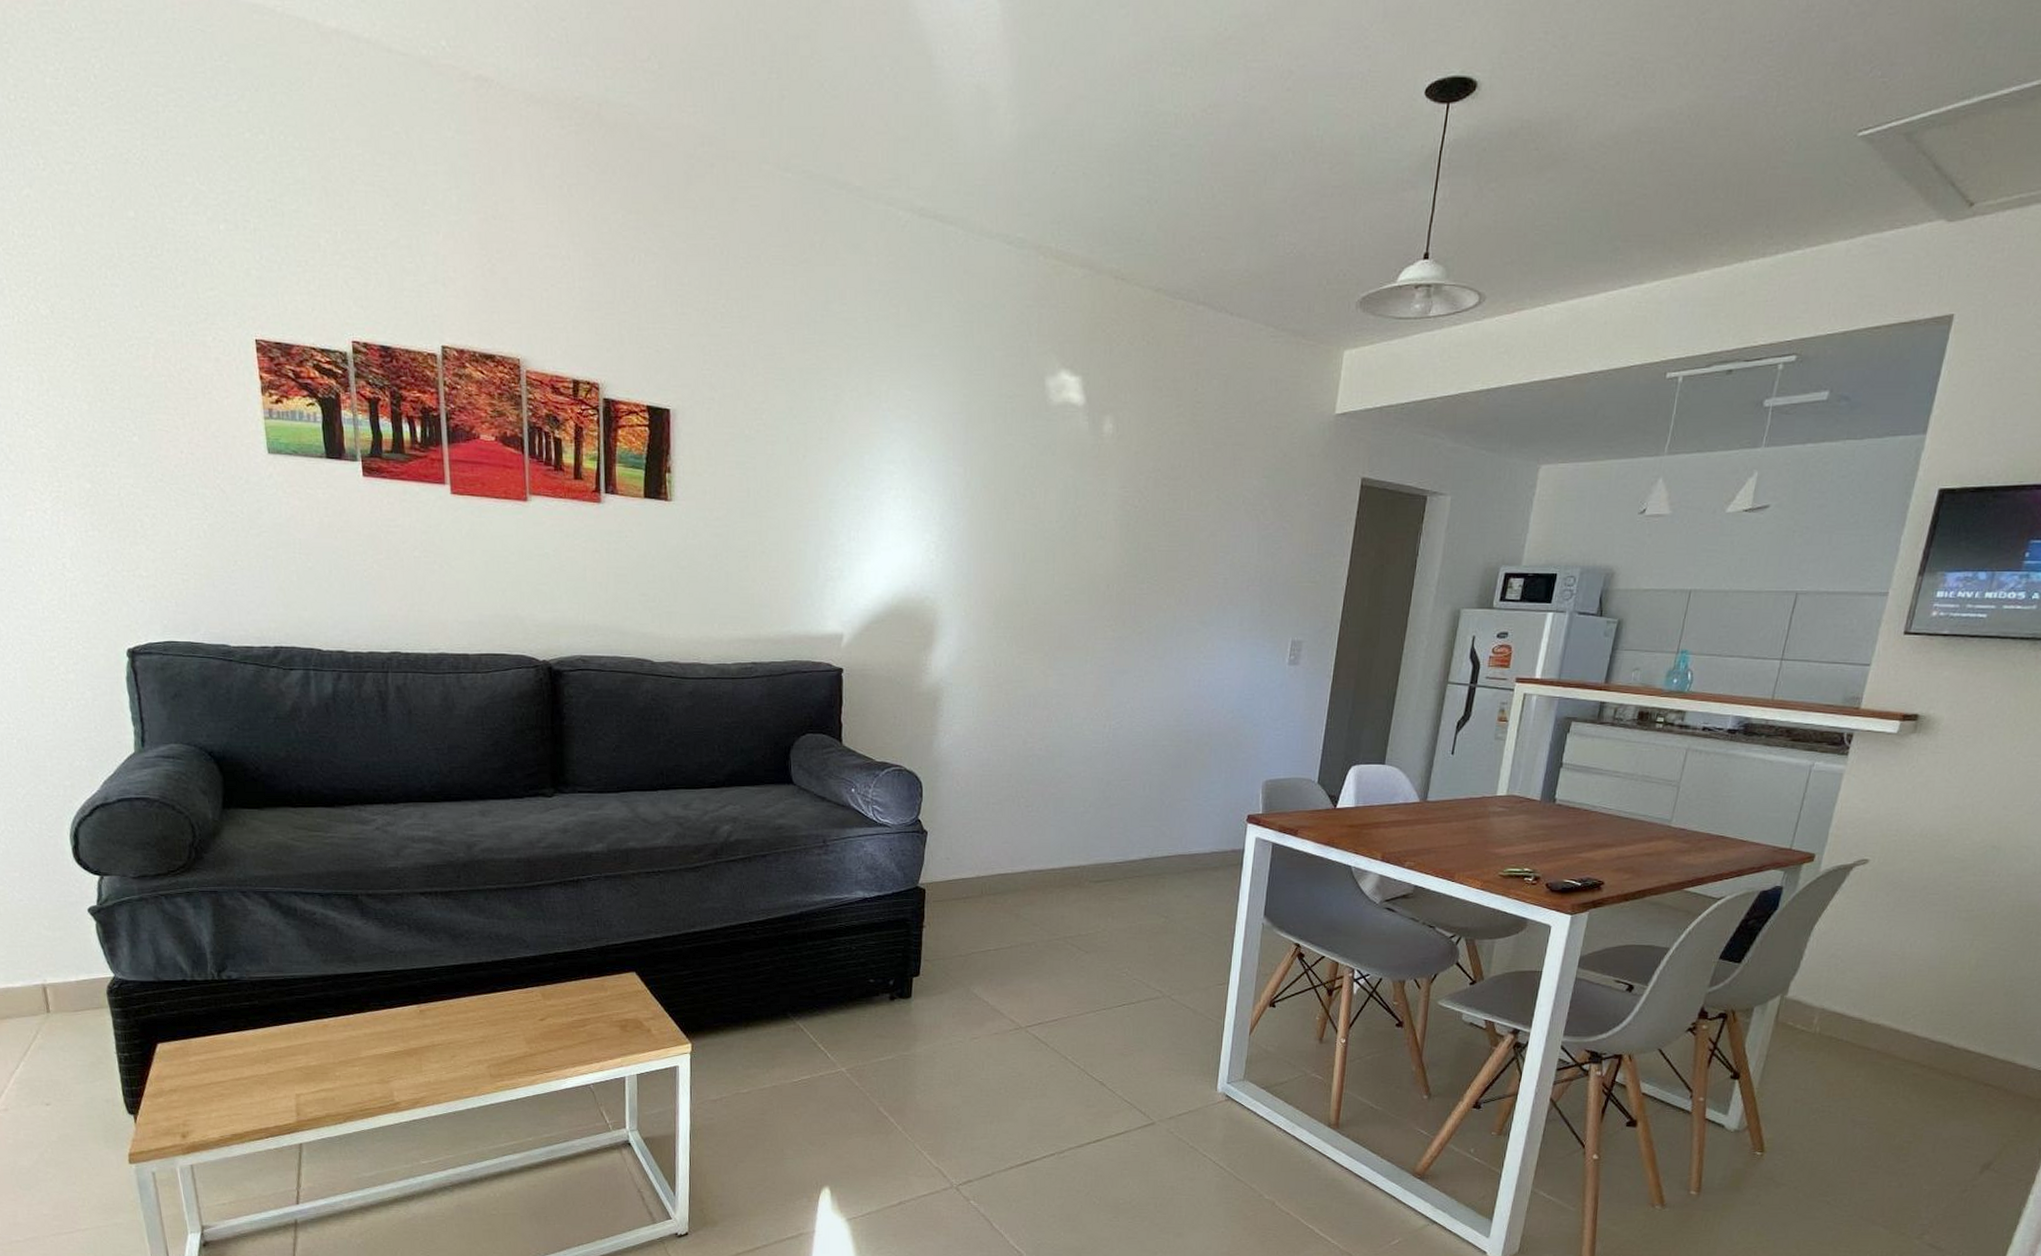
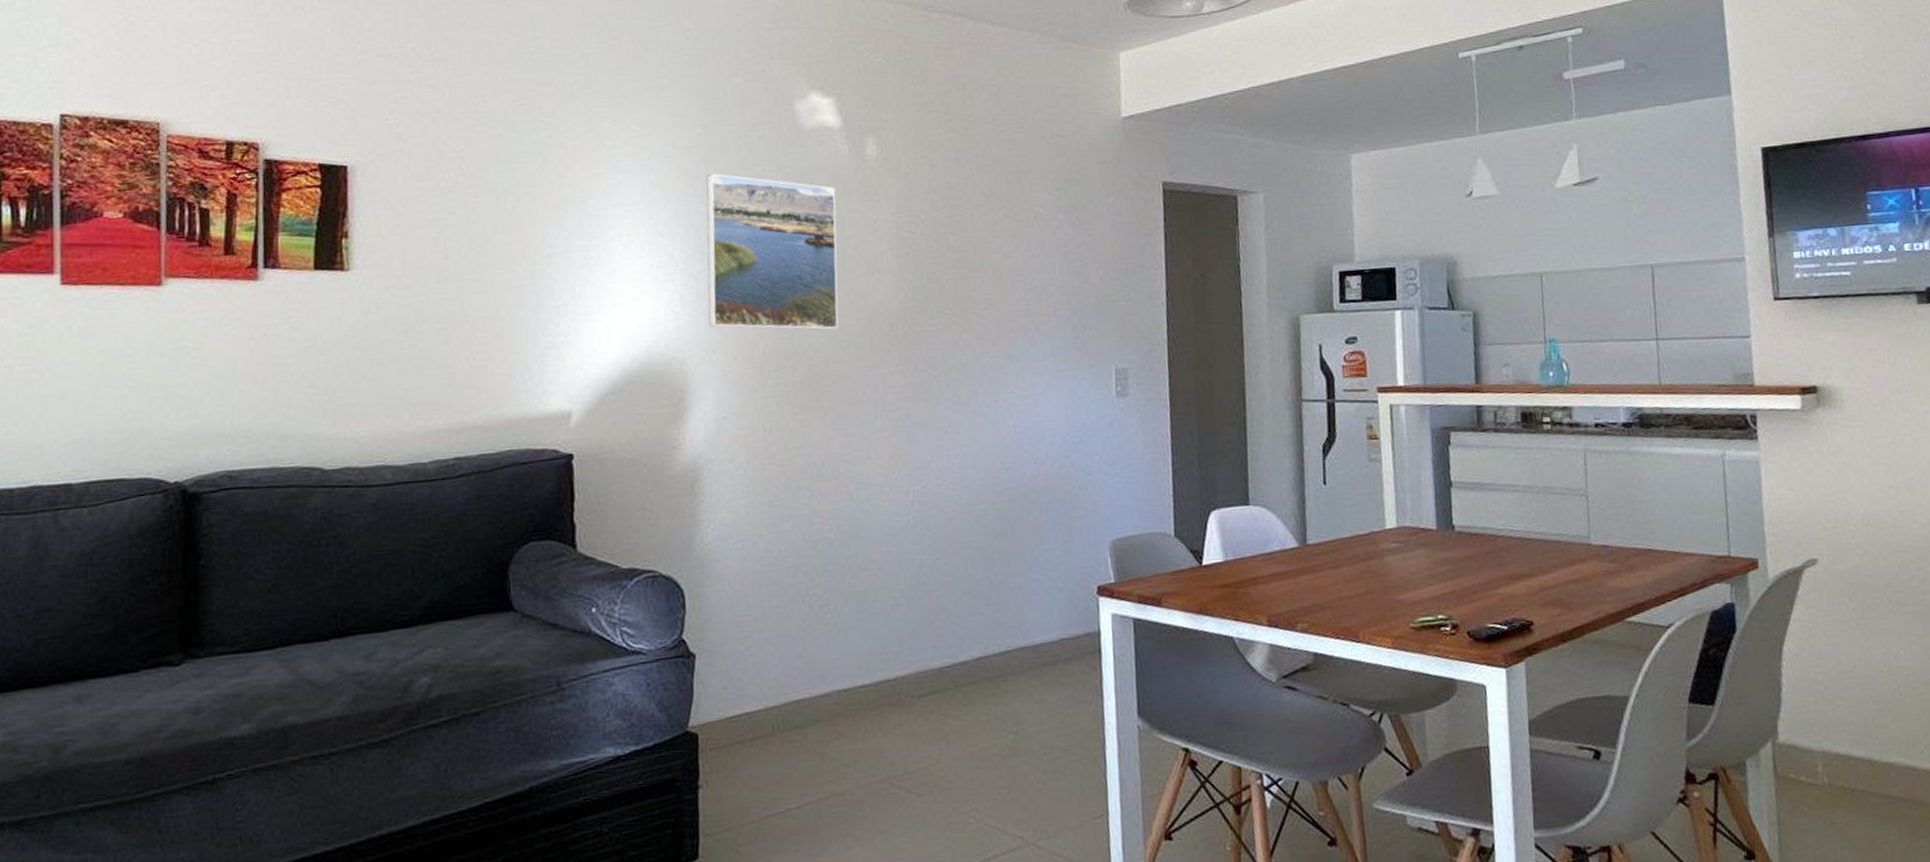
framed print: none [958,439,1073,585] -> present [706,173,839,330]

